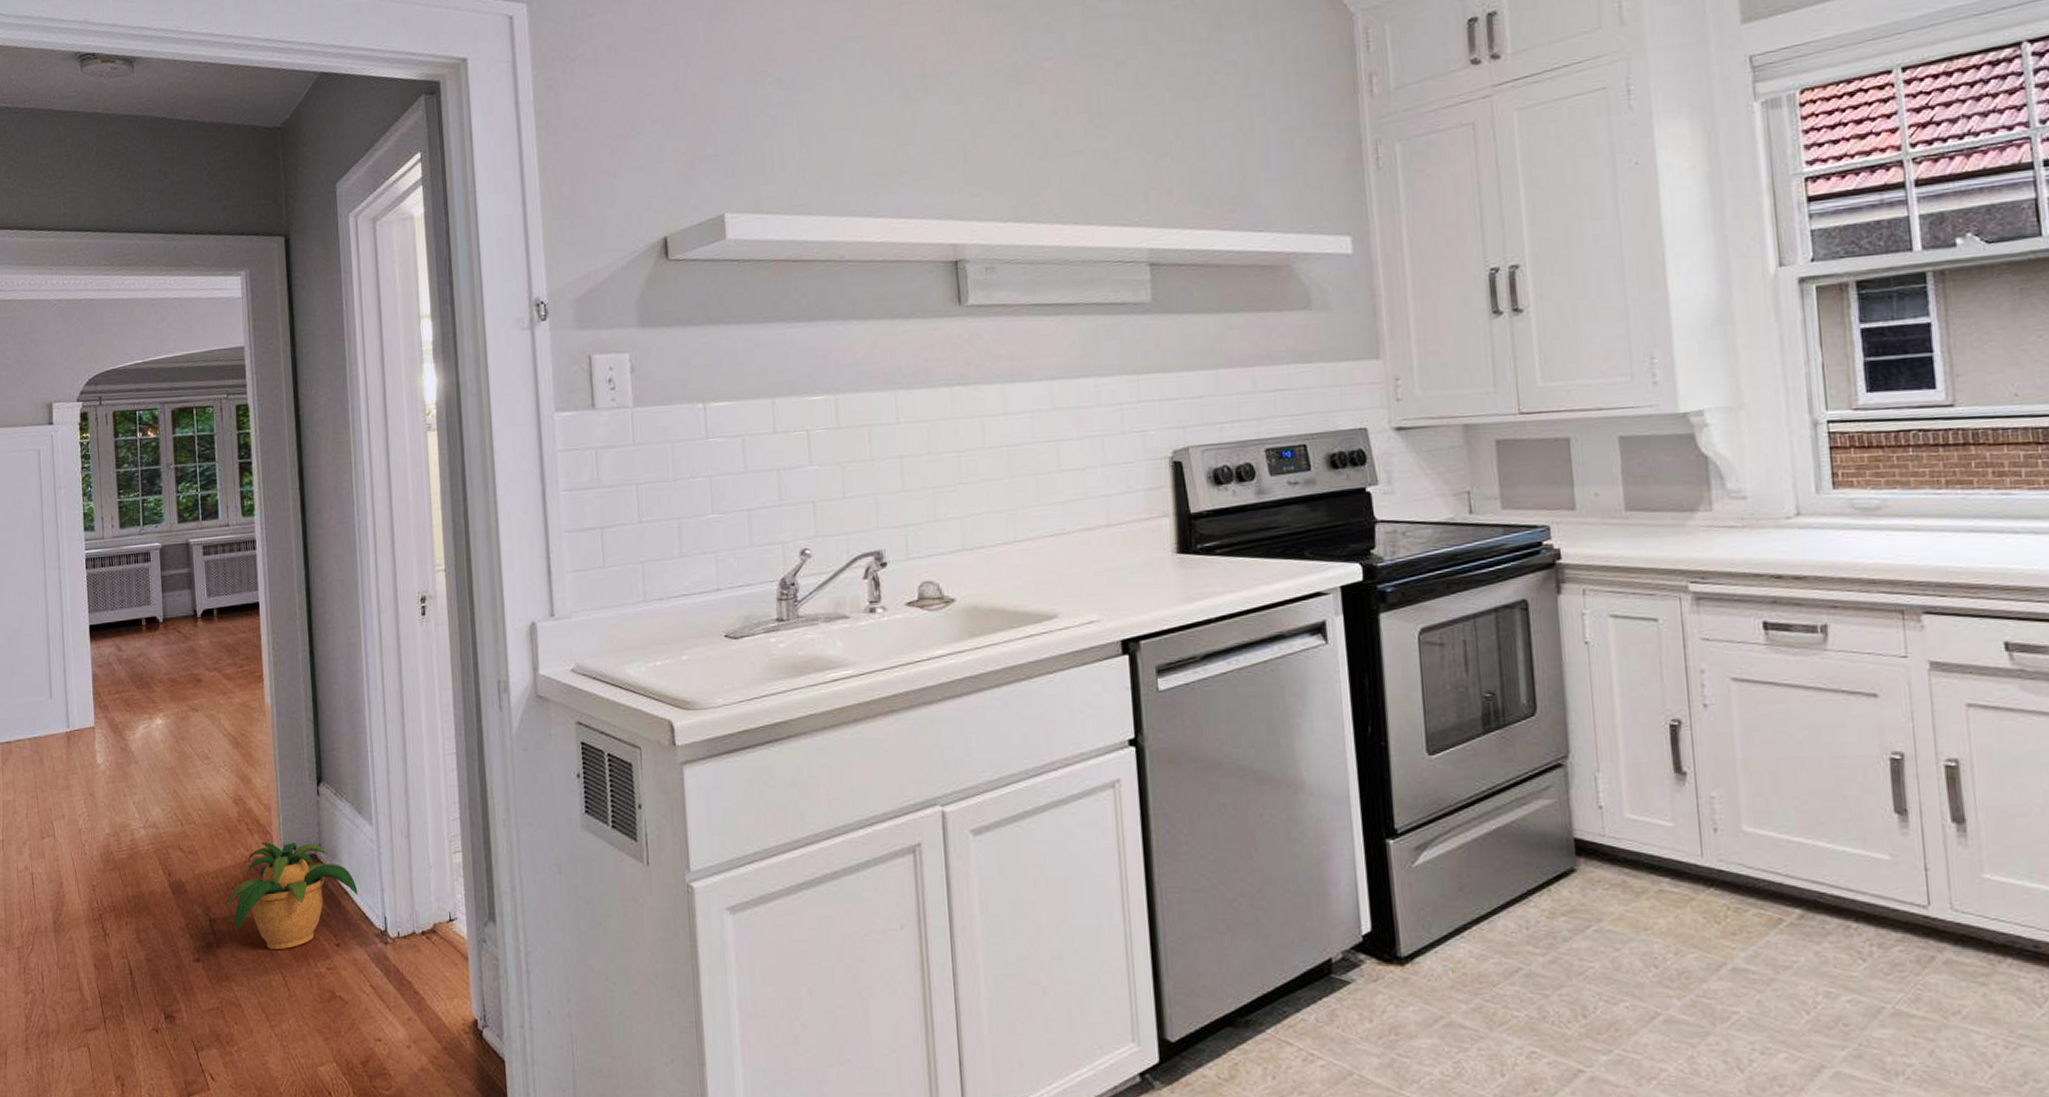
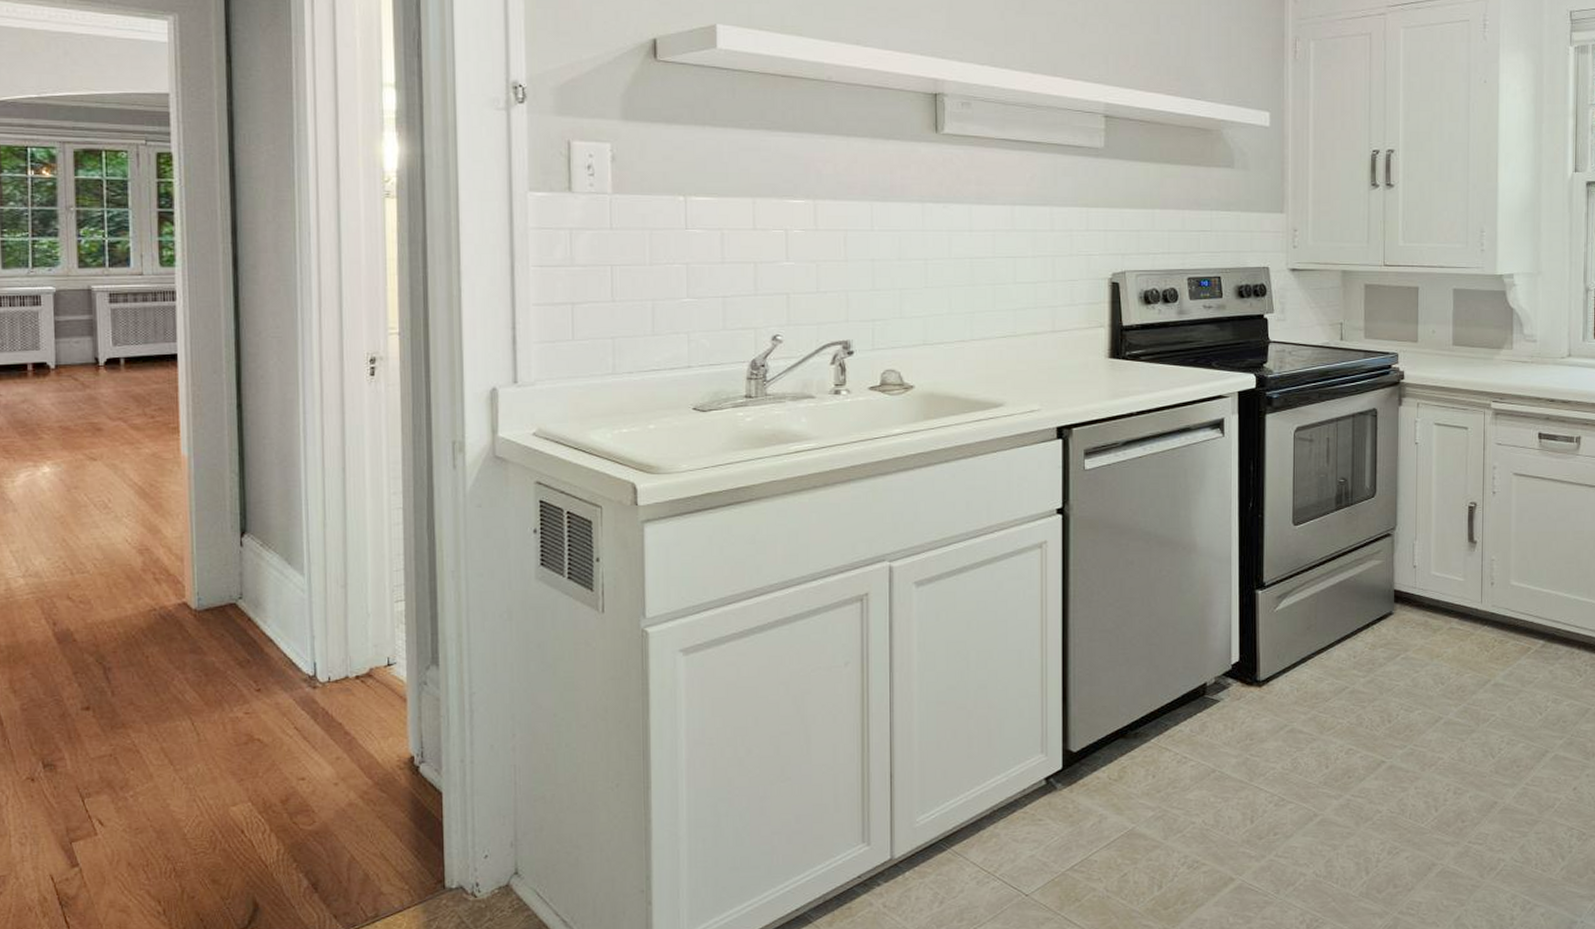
potted plant: present [225,842,358,949] -> none [124,591,284,696]

